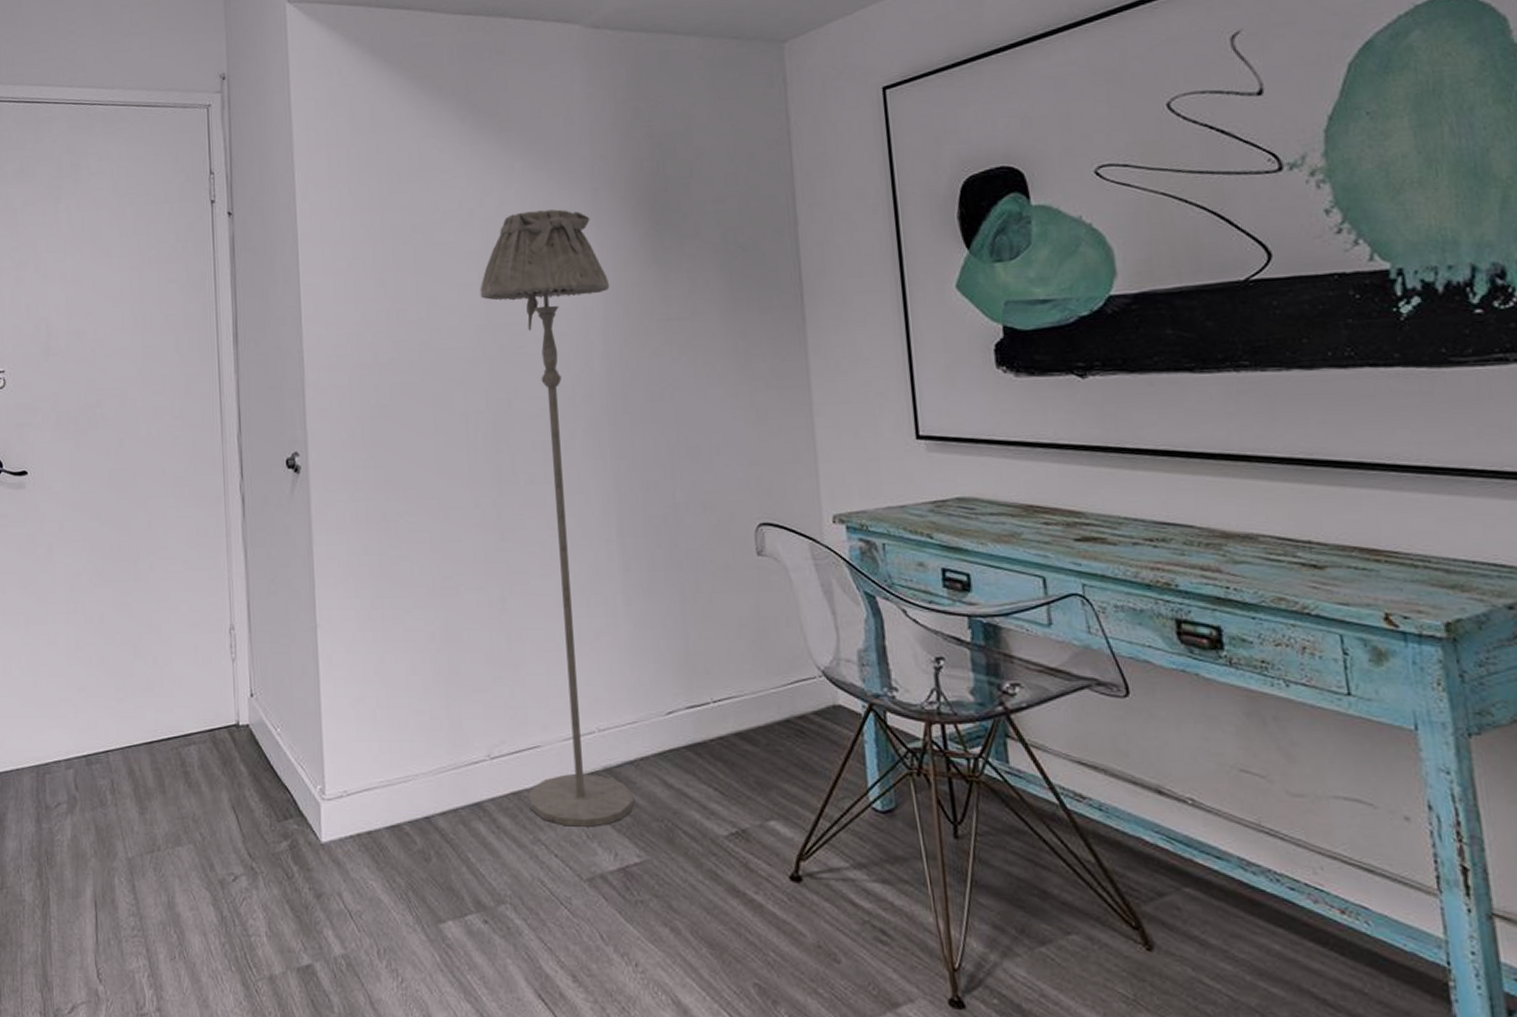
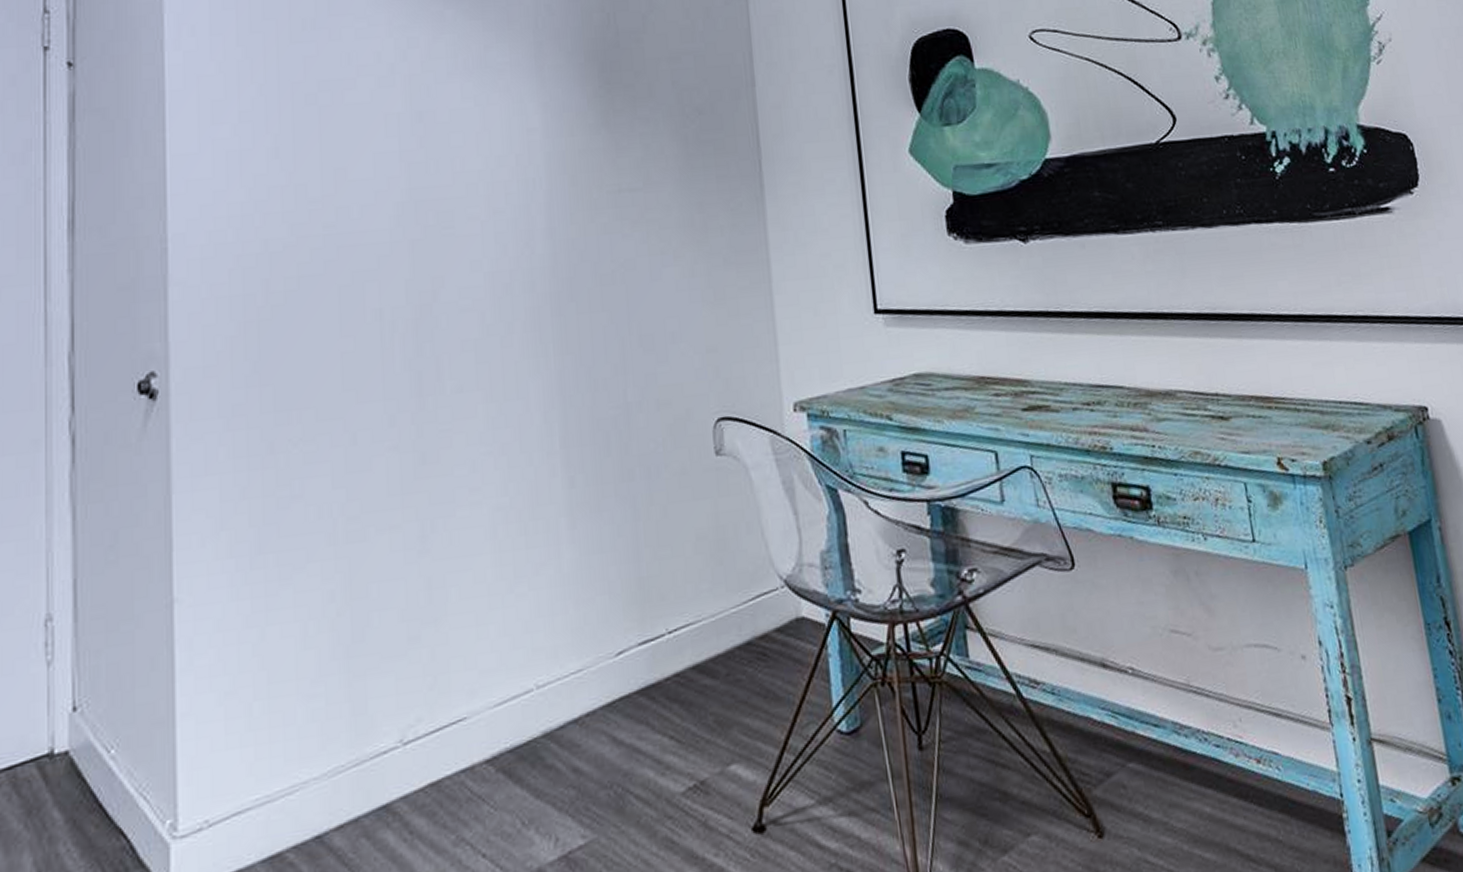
floor lamp: present [480,209,634,827] -> none [401,65,578,816]

